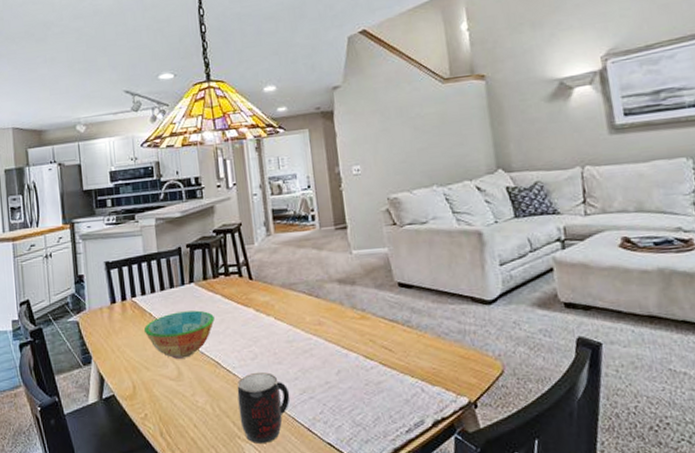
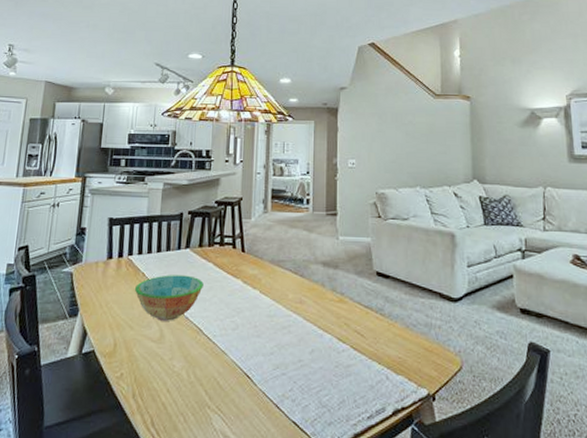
mug: present [237,371,290,443] -> none [212,342,264,416]

